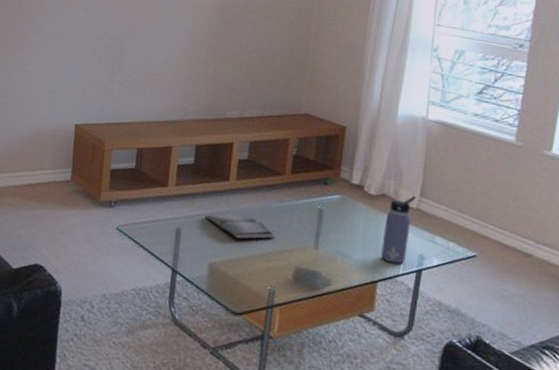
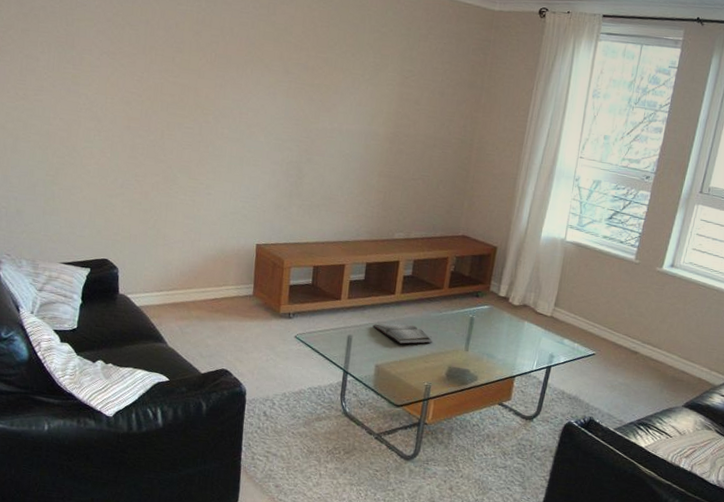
water bottle: present [381,196,416,264] -> none [519,306,551,362]

